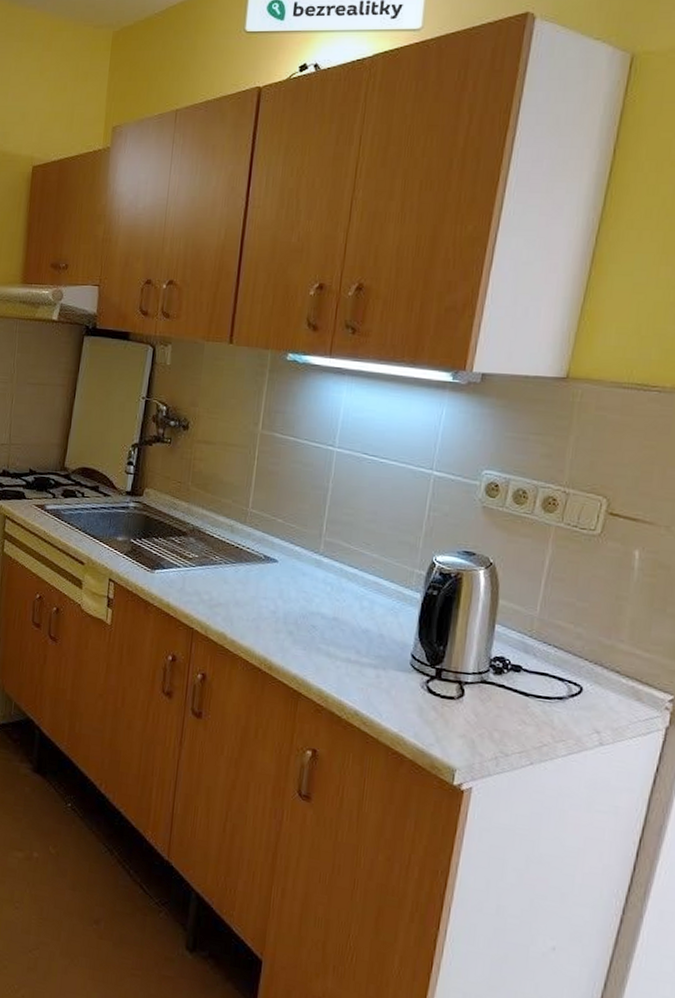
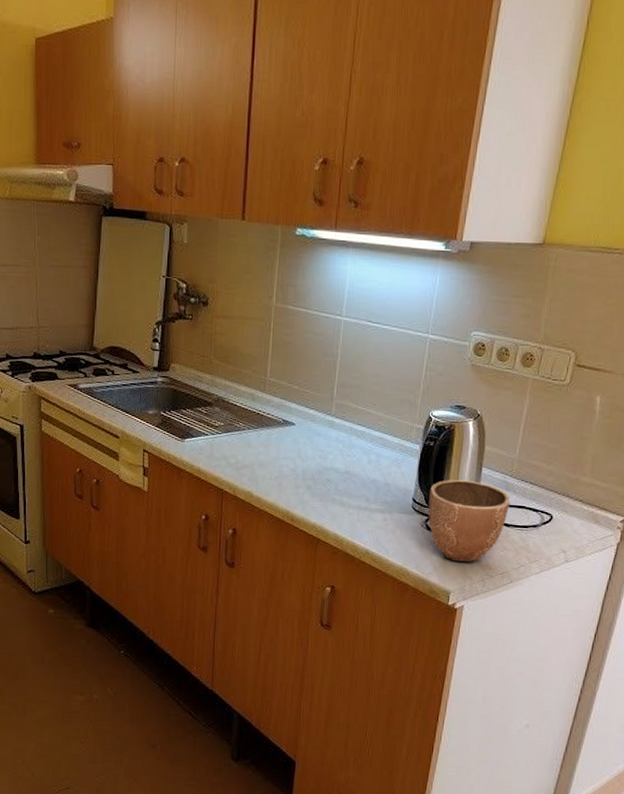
decorative bowl: none [429,635,529,736] -> present [428,479,510,562]

